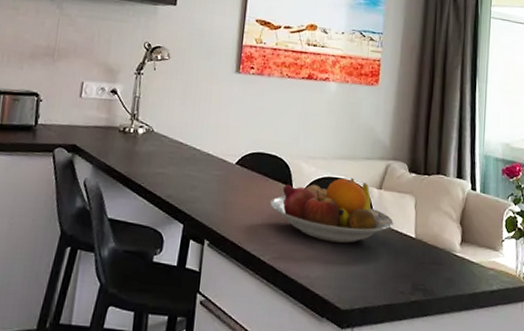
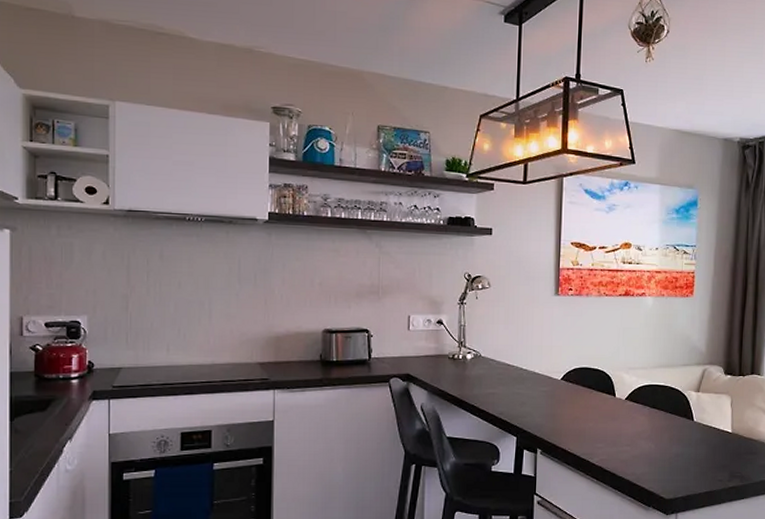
fruit bowl: present [269,178,394,243] -> none [595,383,712,442]

